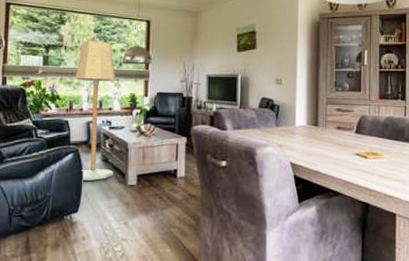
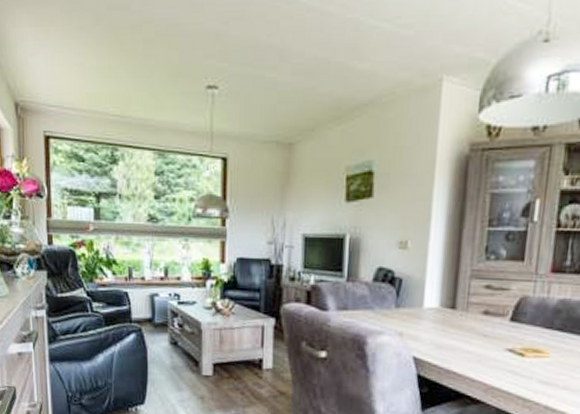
floor lamp: present [75,41,116,181] -> none [134,187,185,368]

